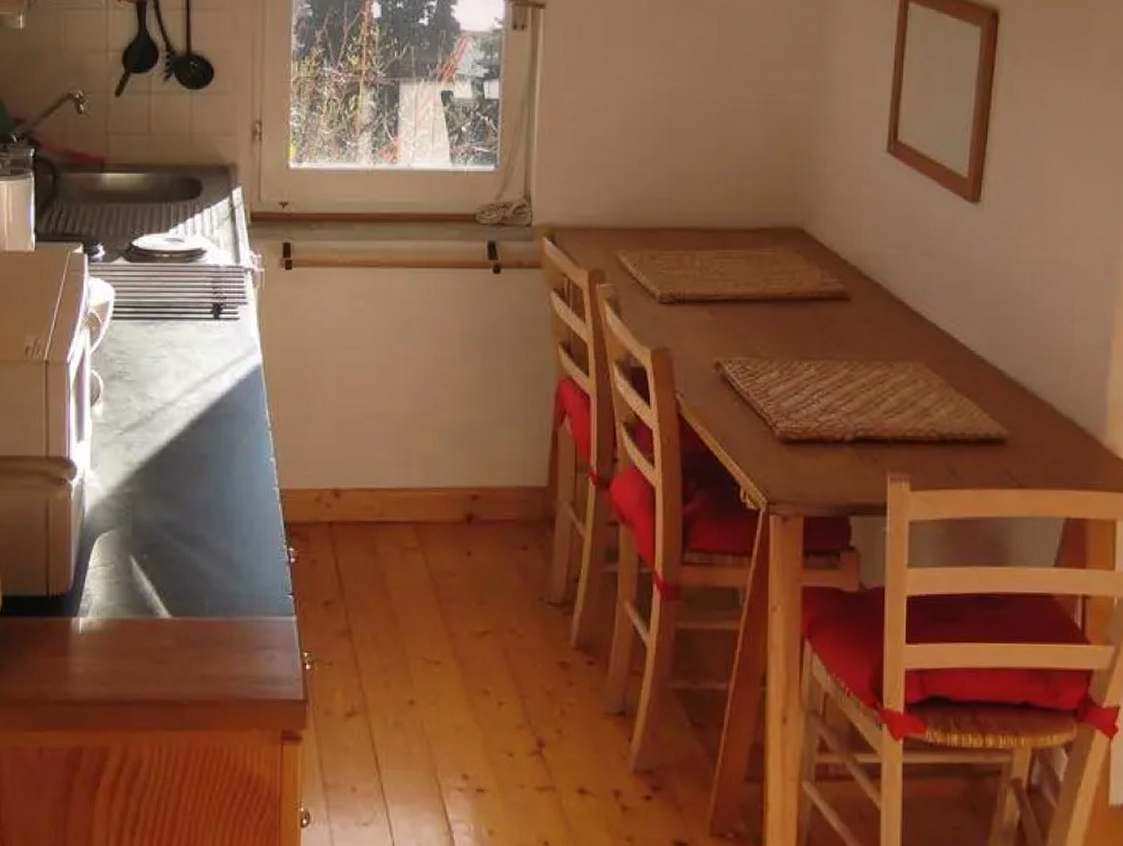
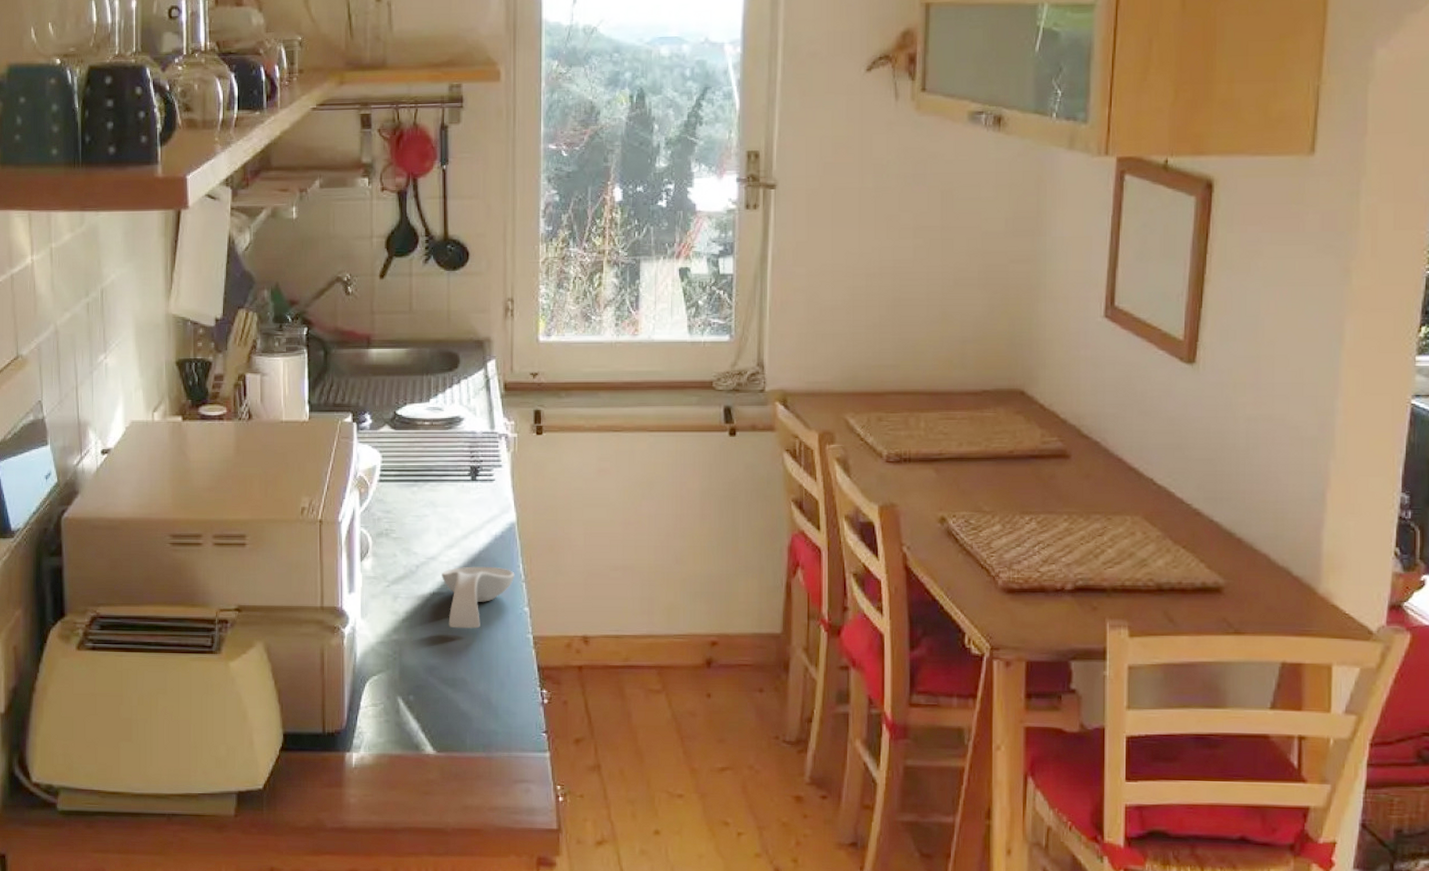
spoon rest: none [180,412,260,481] -> present [442,566,515,629]

